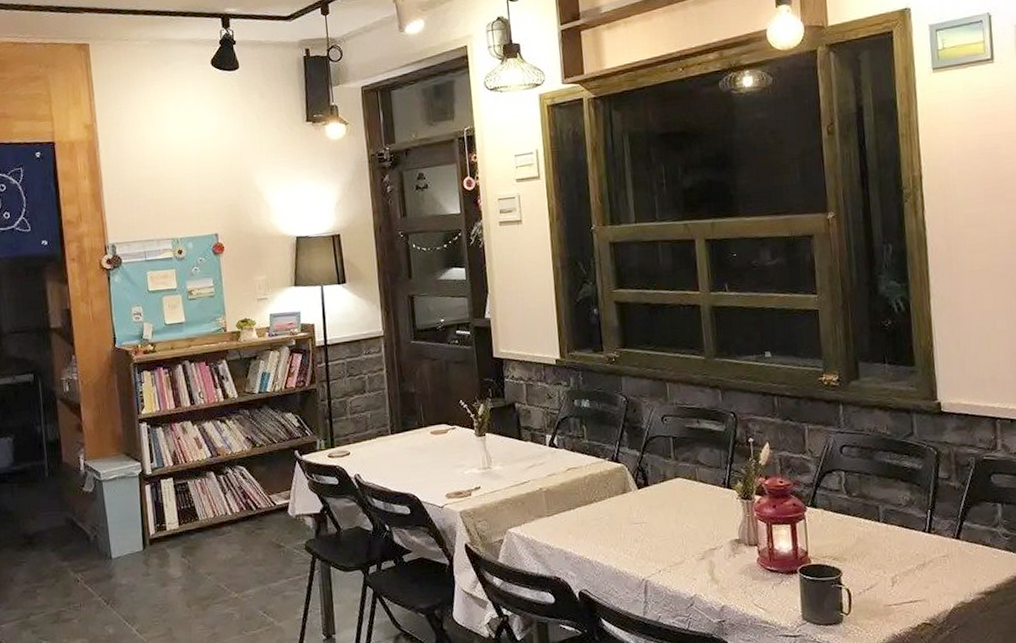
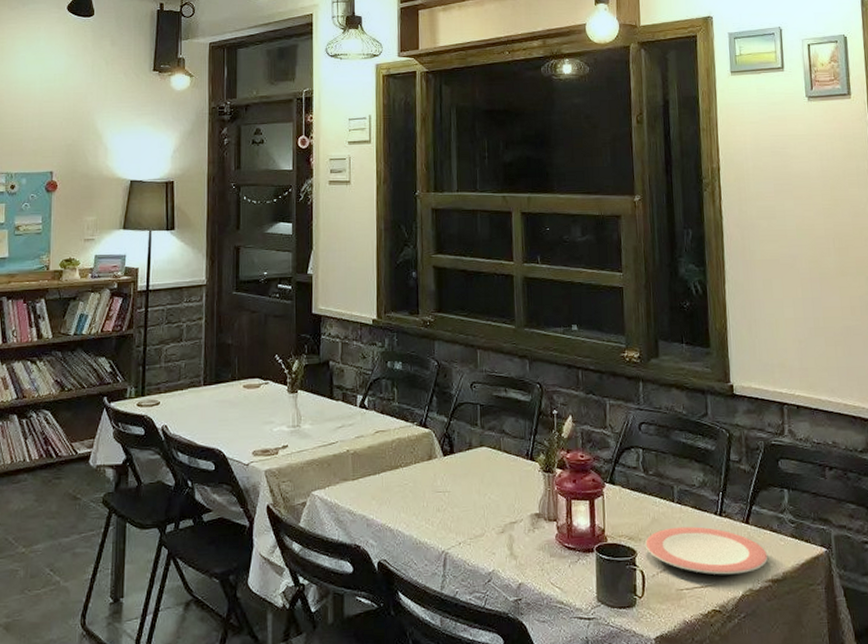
plate: none [851,544,981,590] -> present [645,526,769,575]

